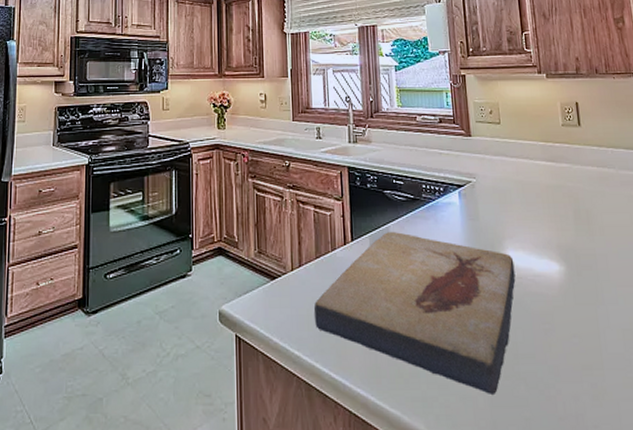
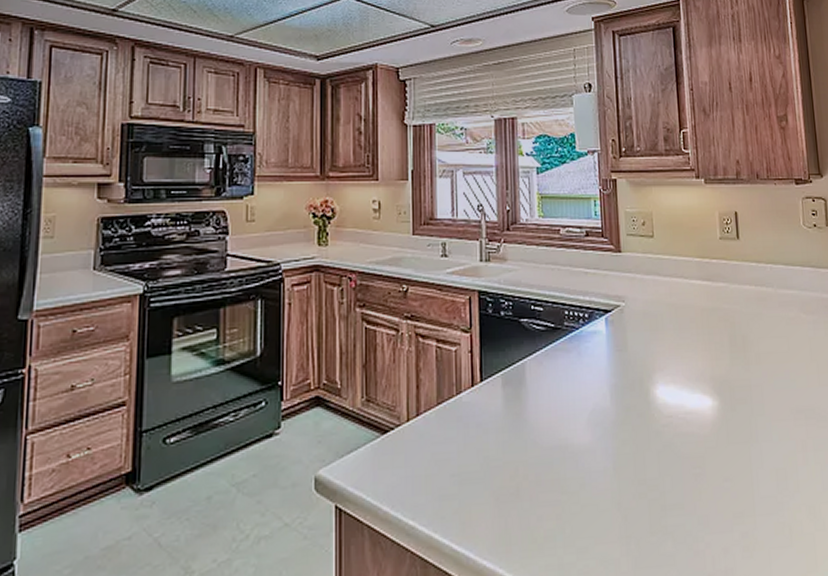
fish fossil: present [314,232,516,394] -> none [434,368,665,555]

